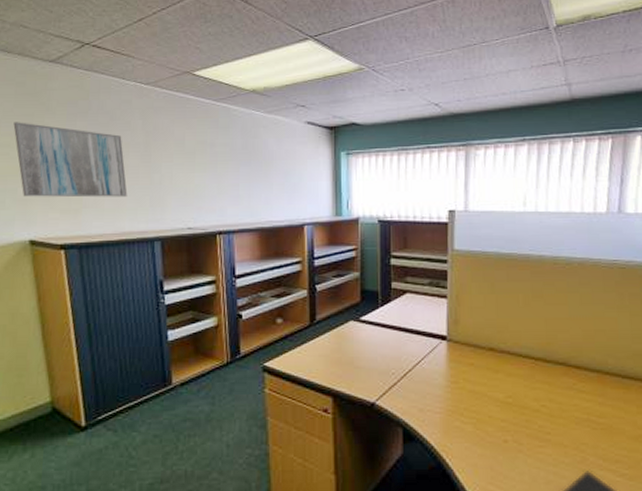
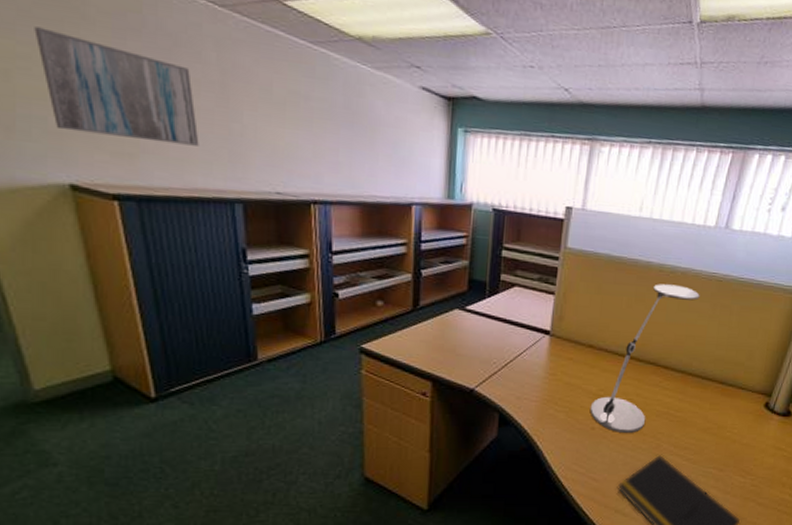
desk lamp: none [500,277,603,445] -> present [591,284,700,433]

